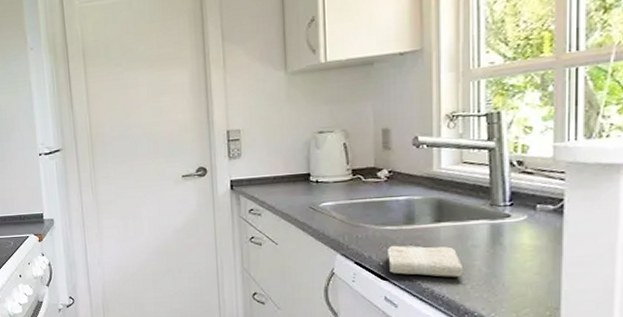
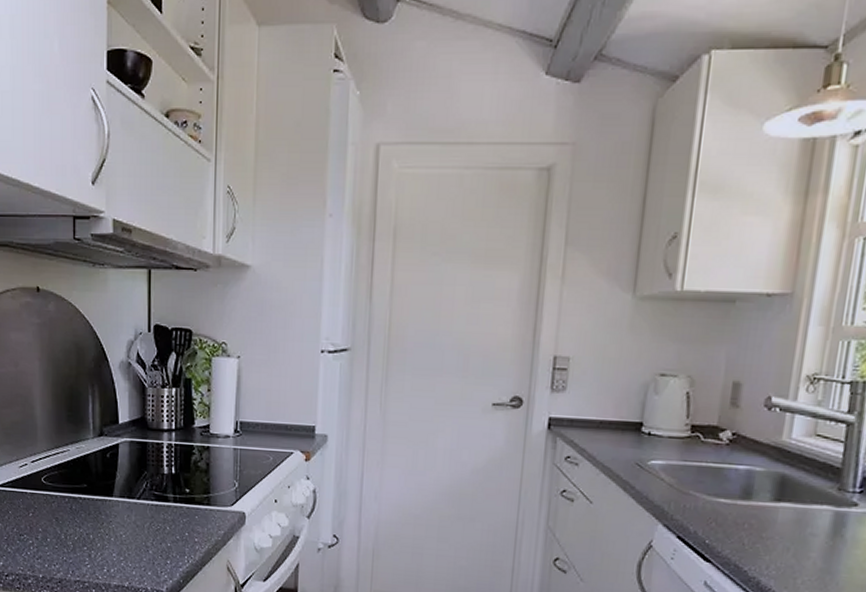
washcloth: present [388,245,464,277] -> none [714,522,798,569]

